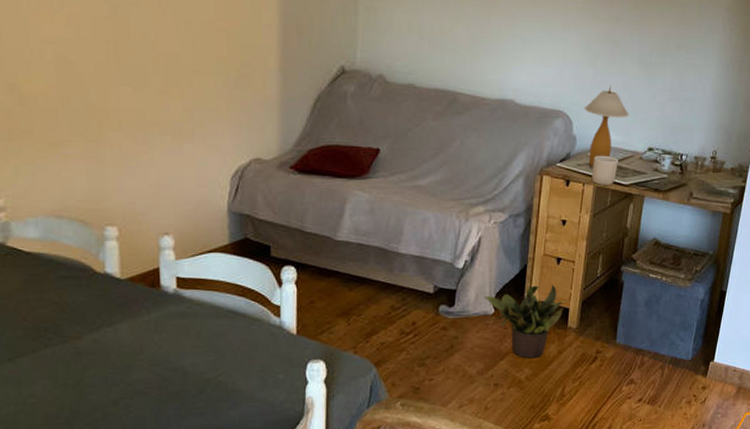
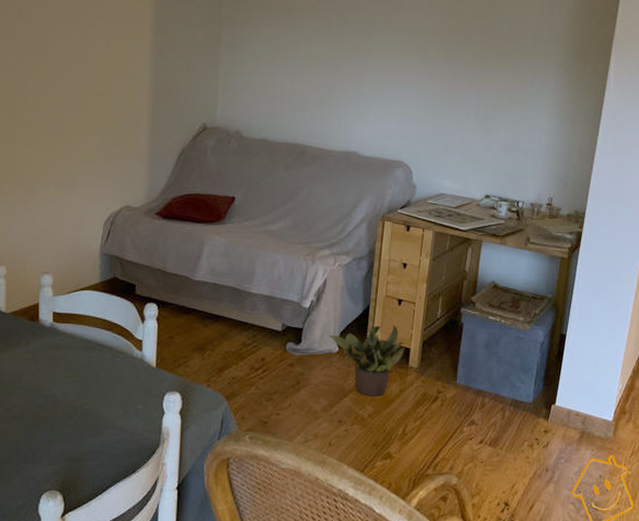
table lamp: present [584,85,629,167] -> none [423,137,466,214]
mug: present [592,155,619,186] -> none [431,202,457,231]

